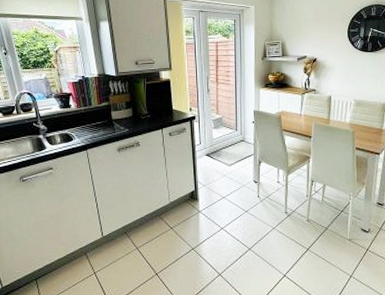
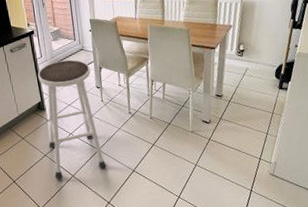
stool: none [194,150,256,277] -> present [38,59,107,179]

